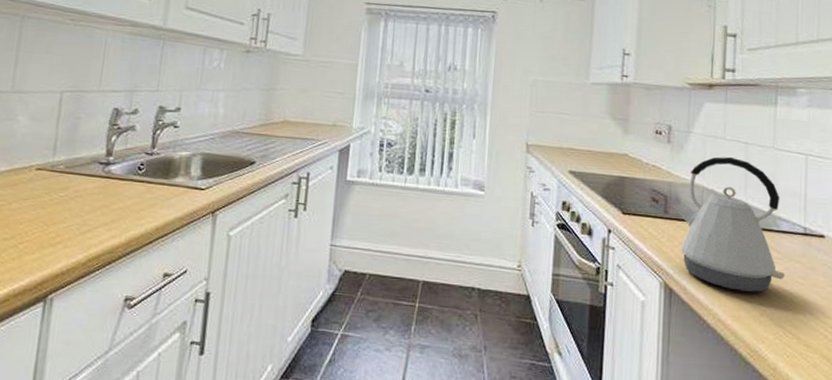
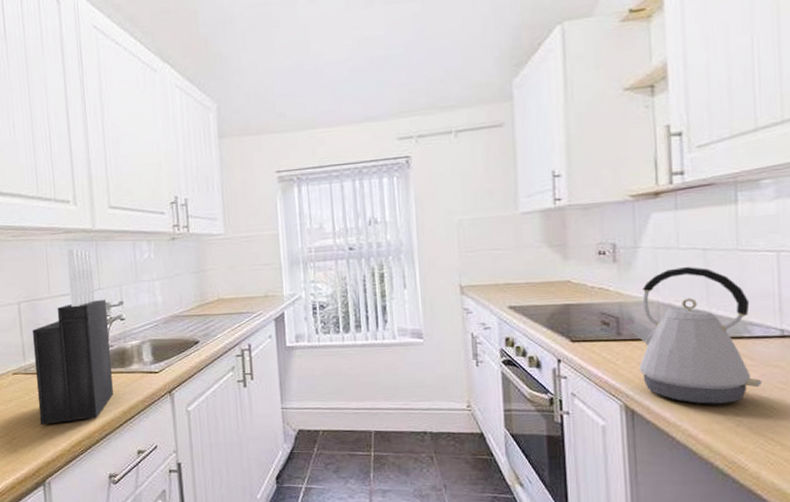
knife block: none [56,43,163,232] -> present [32,248,113,426]

